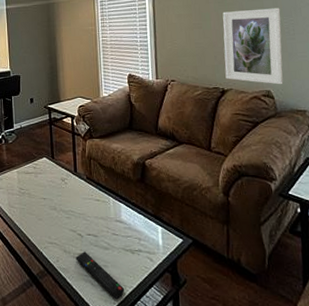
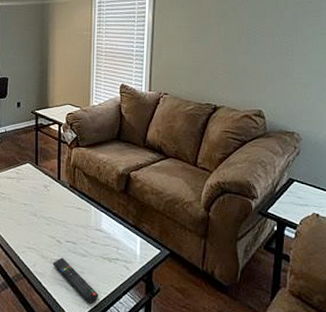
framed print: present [222,8,283,85] -> none [219,26,282,105]

